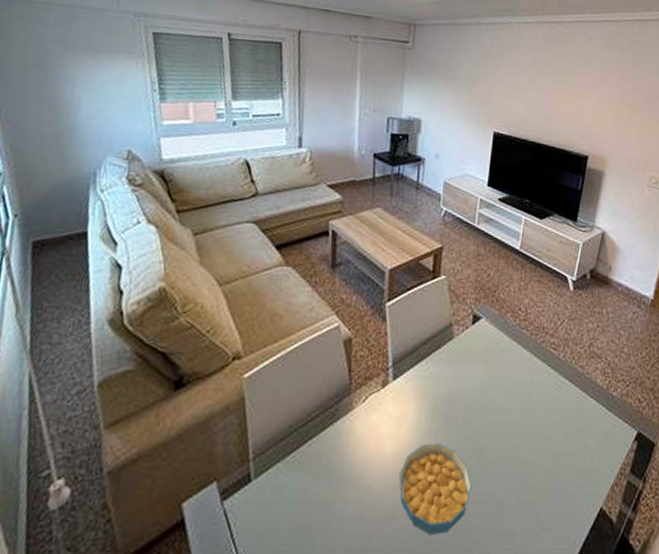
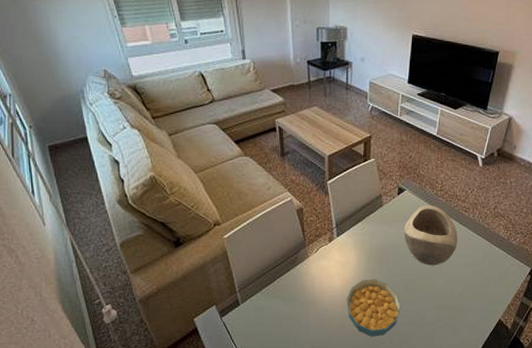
decorative bowl: none [478,339,546,425] -> present [404,205,458,266]

